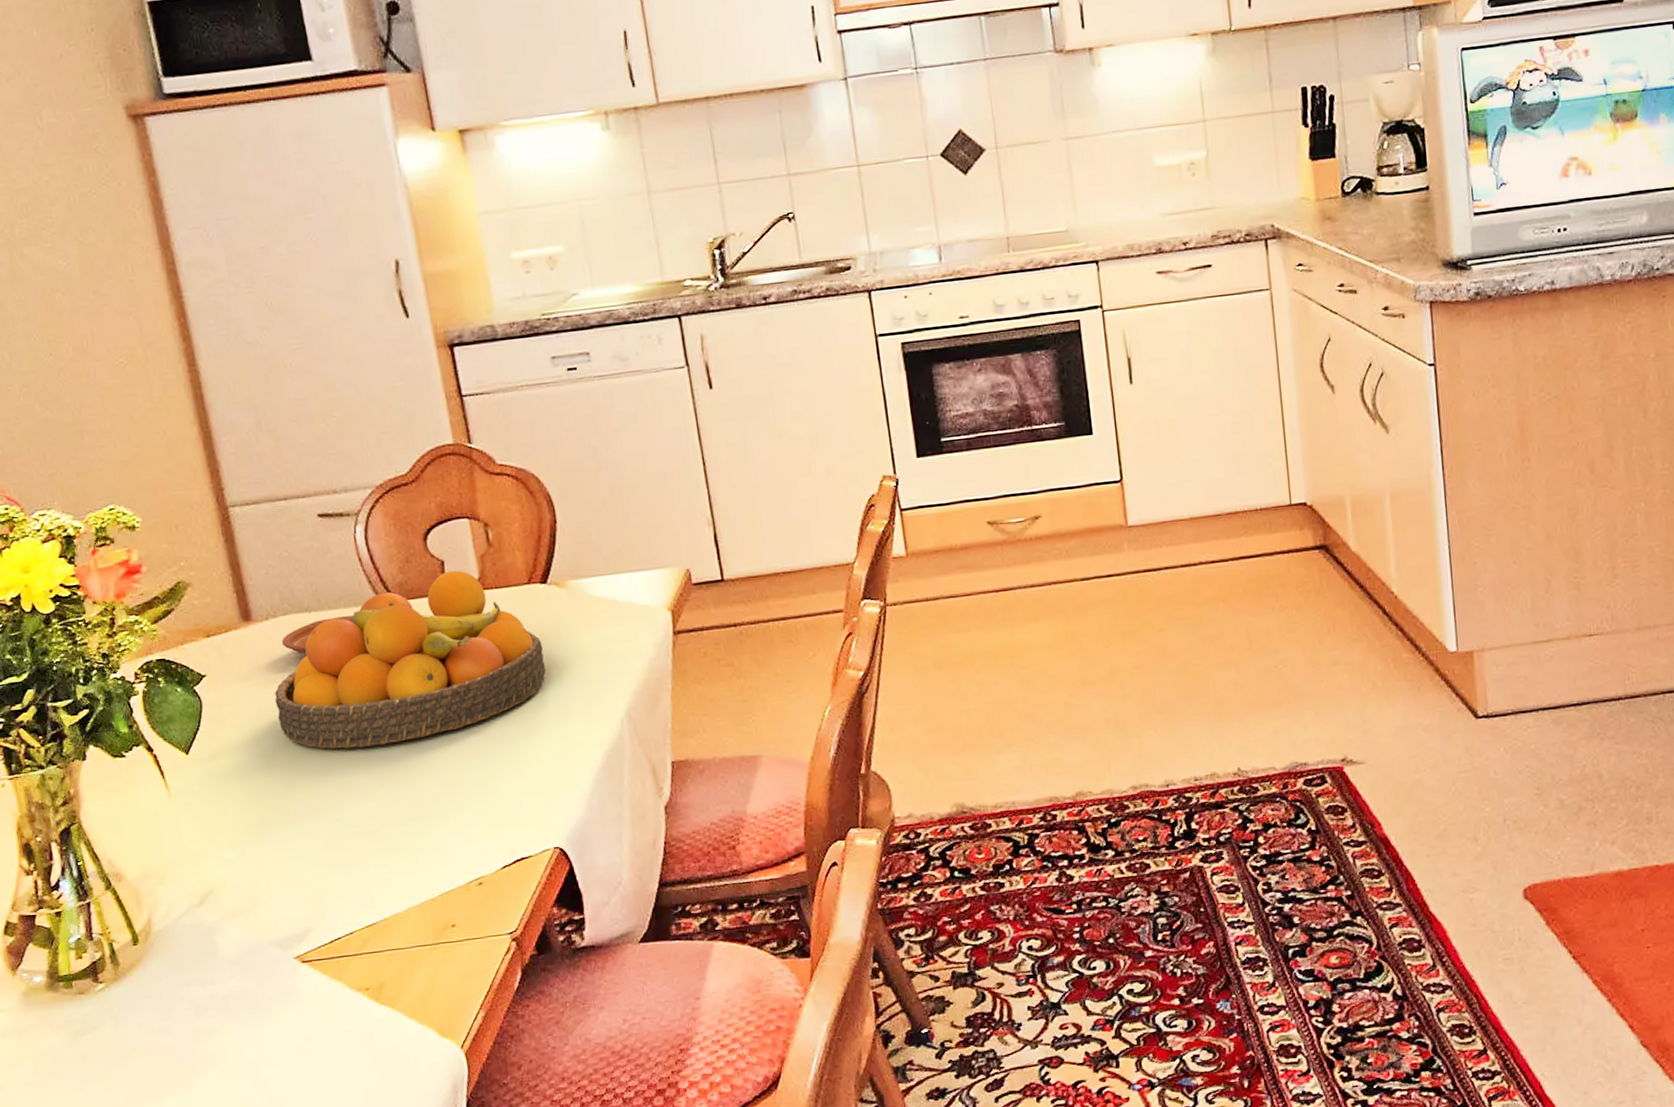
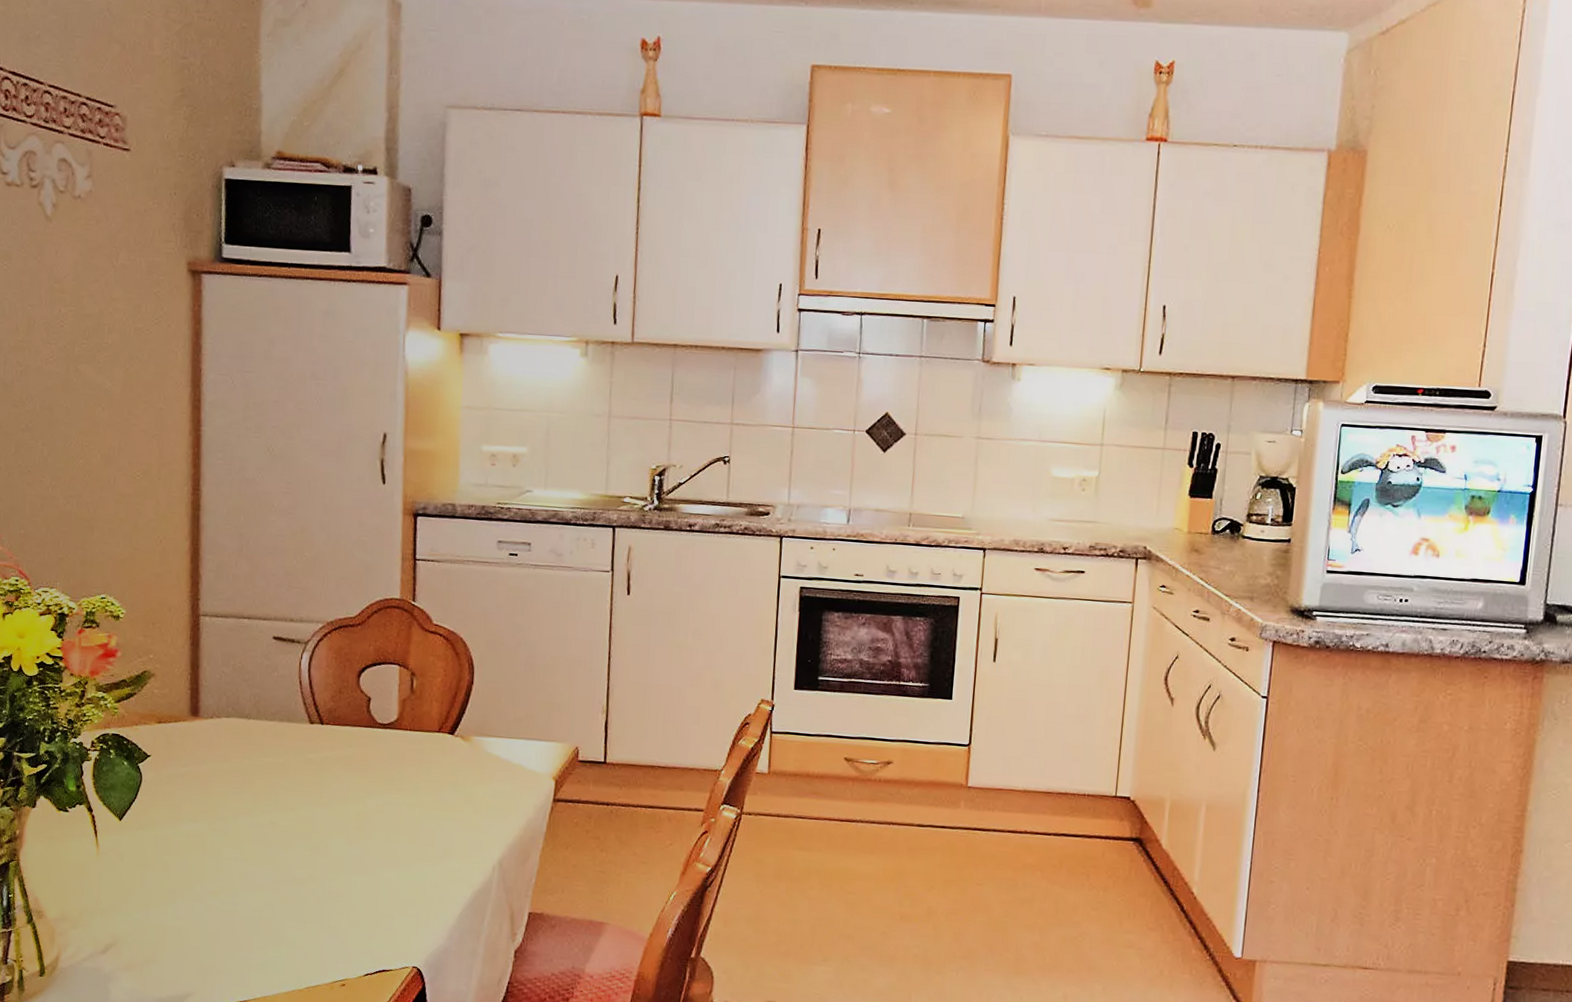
fruit bowl: present [274,570,546,749] -> none [203,707,439,847]
plate: present [281,616,354,654] -> none [219,727,284,754]

